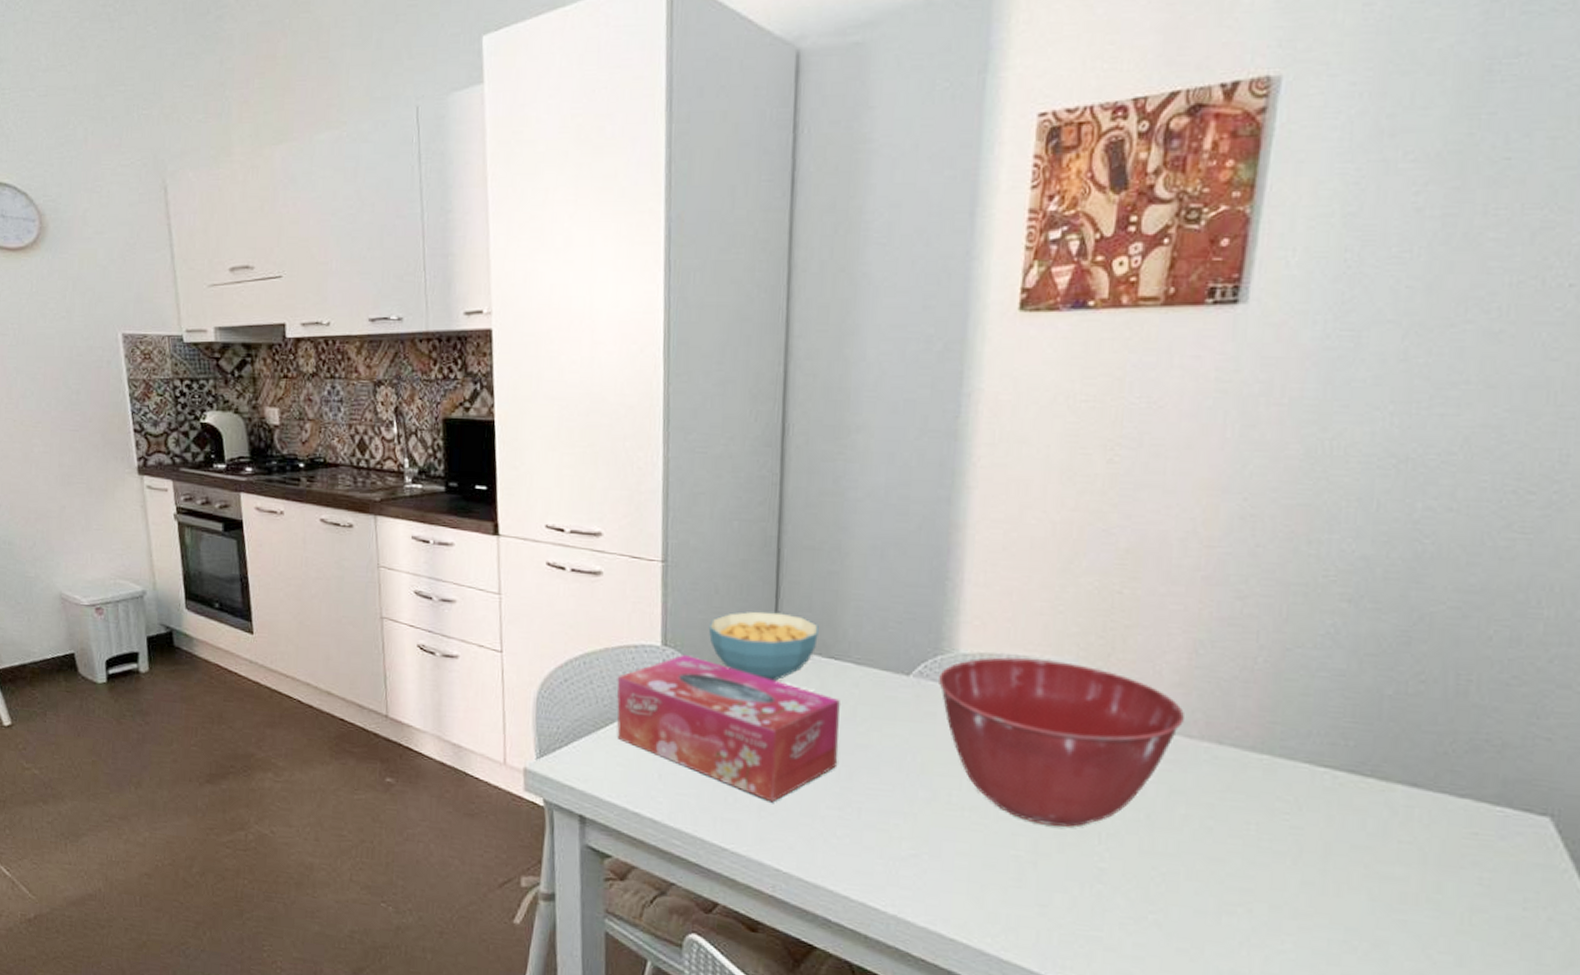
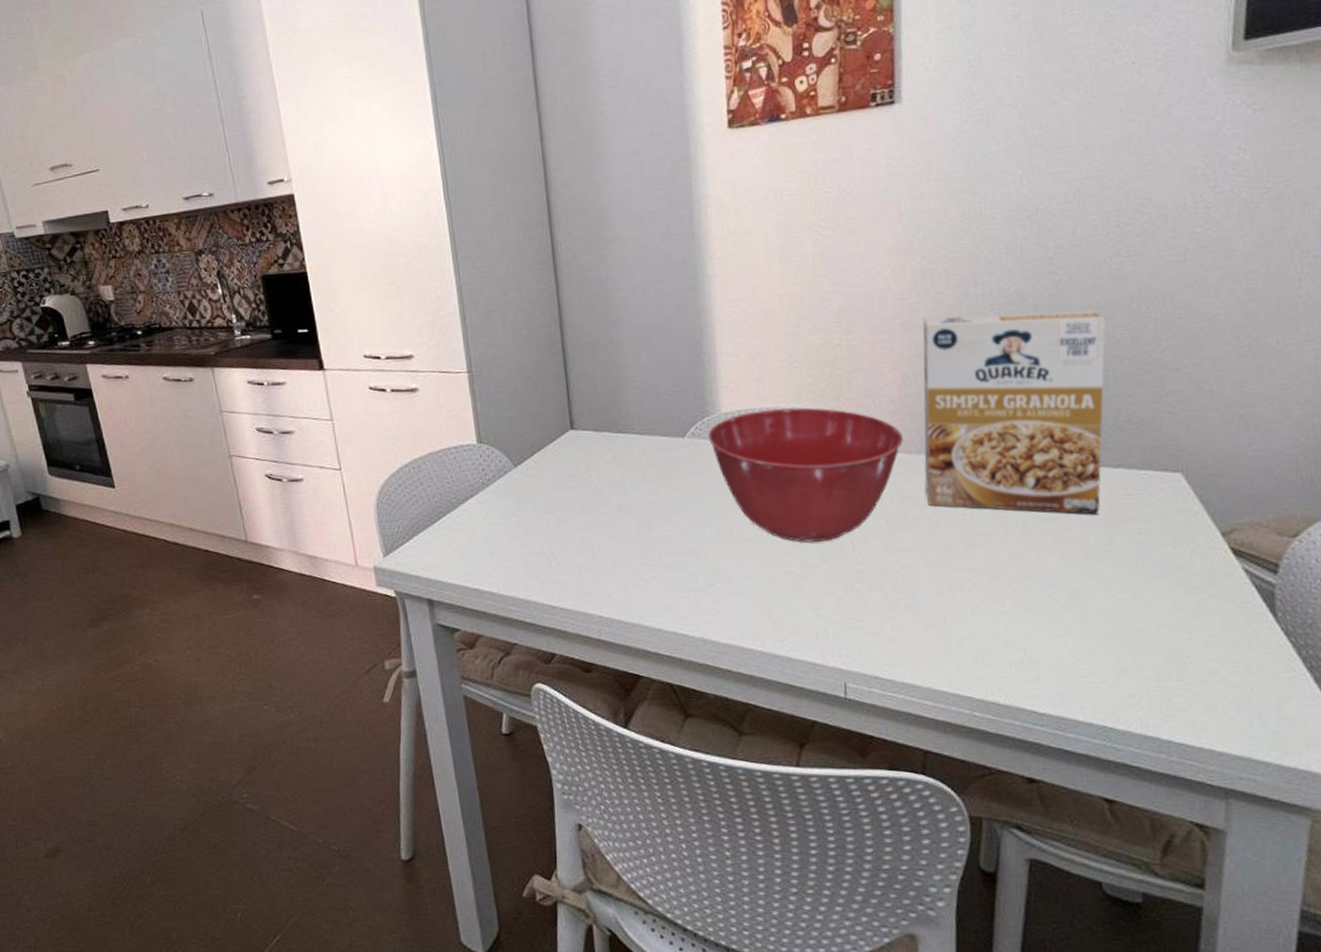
tissue box: present [617,654,841,803] -> none [443,447,636,561]
cereal bowl: present [708,611,819,681] -> none [514,401,606,459]
cereal box: none [1203,574,1479,852] -> present [922,310,1106,515]

